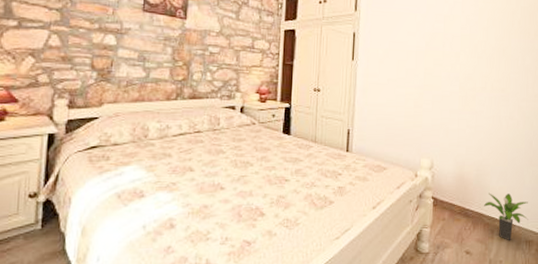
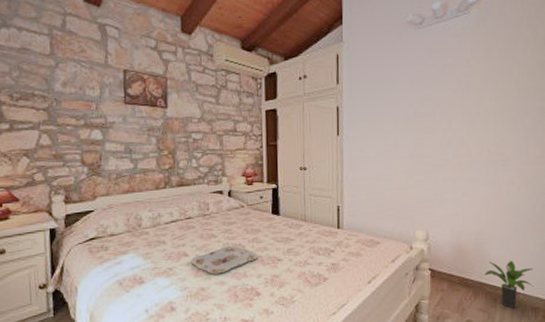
serving tray: none [195,162,266,191] -> present [190,245,259,274]

